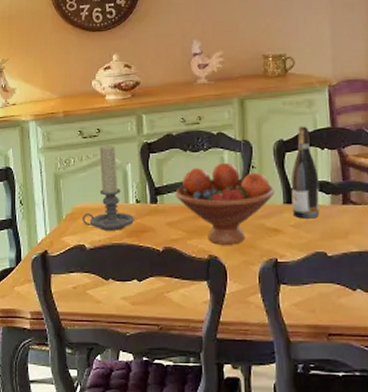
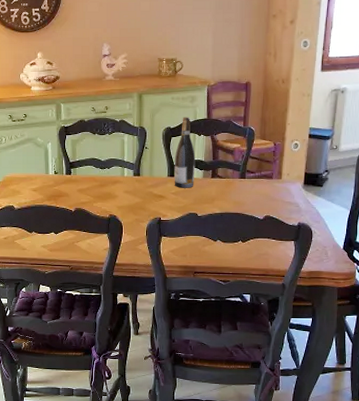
candle holder: present [83,145,135,231] -> none [12,128,54,195]
fruit bowl: present [175,162,274,245] -> none [85,144,161,207]

